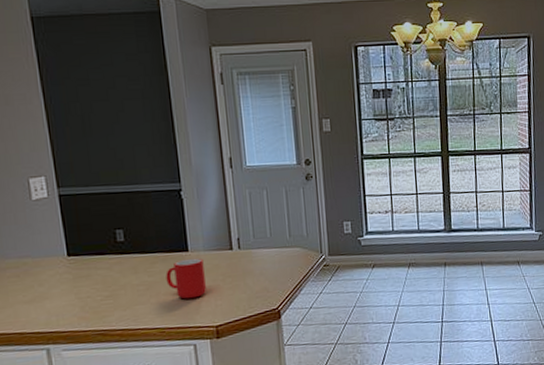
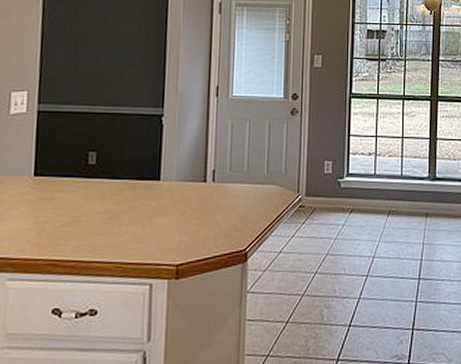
cup: present [166,258,206,299] -> none [132,188,174,232]

